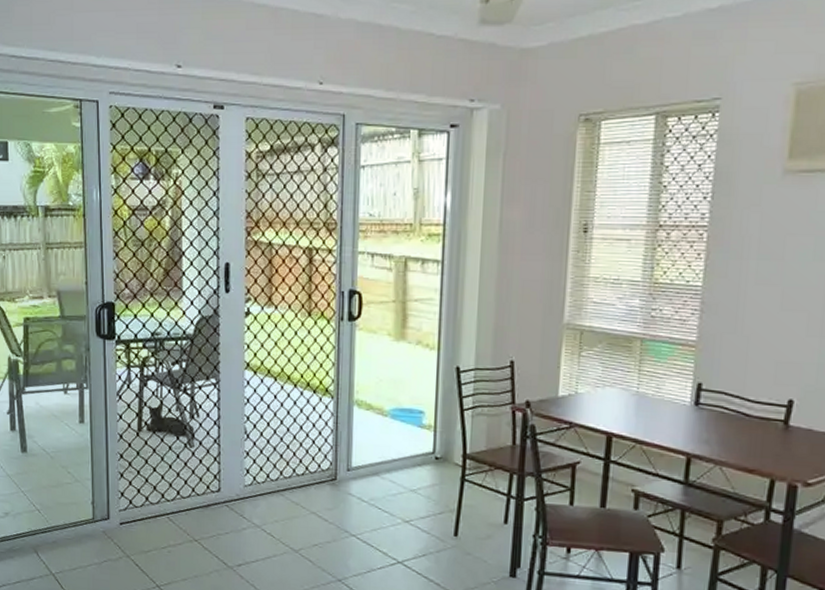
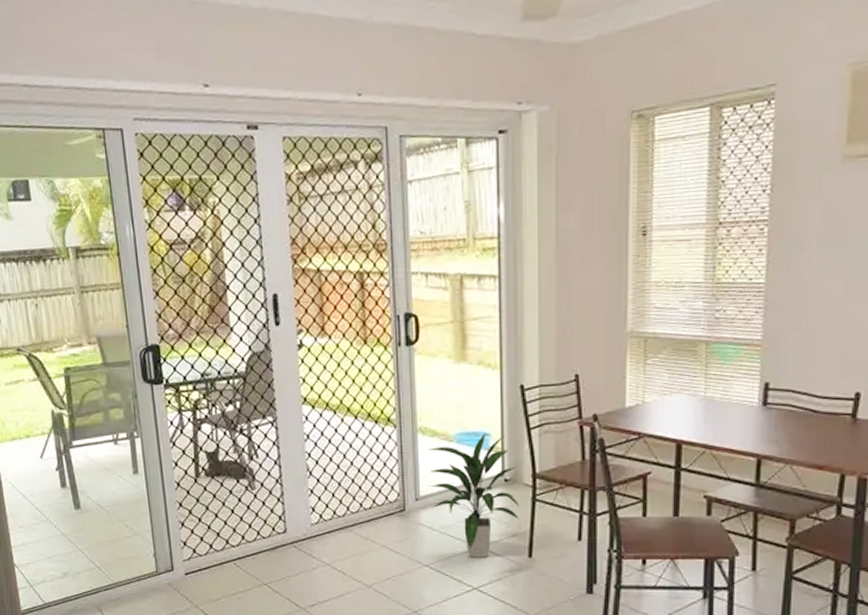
indoor plant: none [360,409,449,533] -> present [427,432,520,558]

